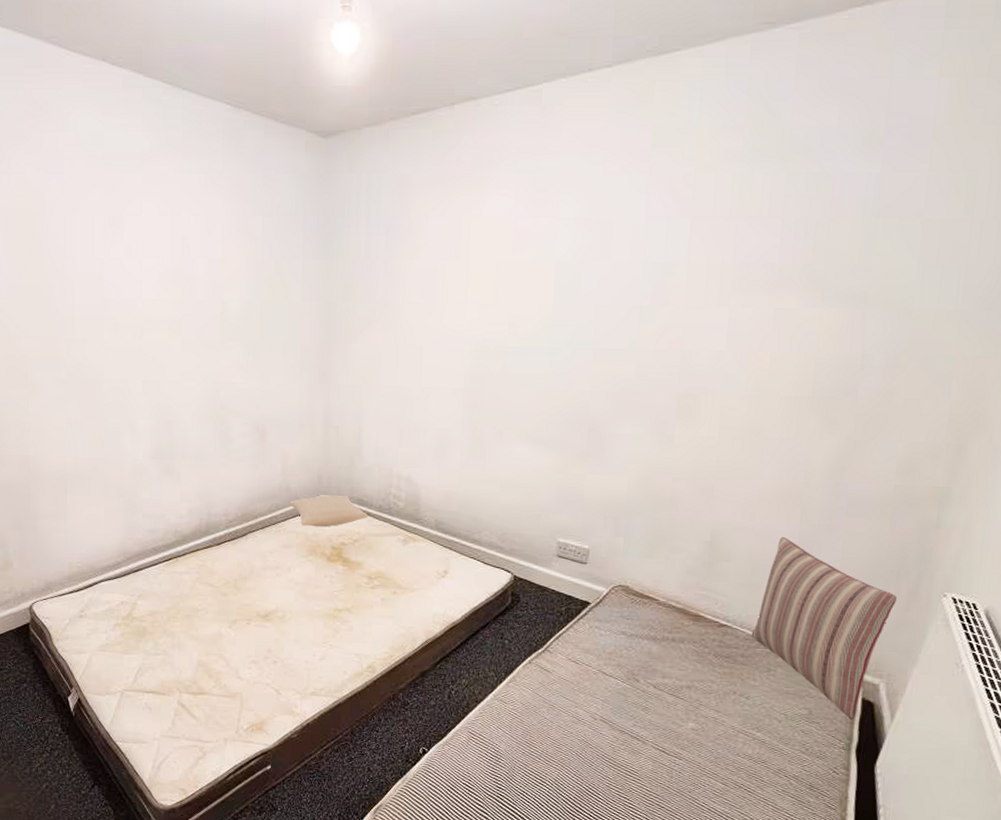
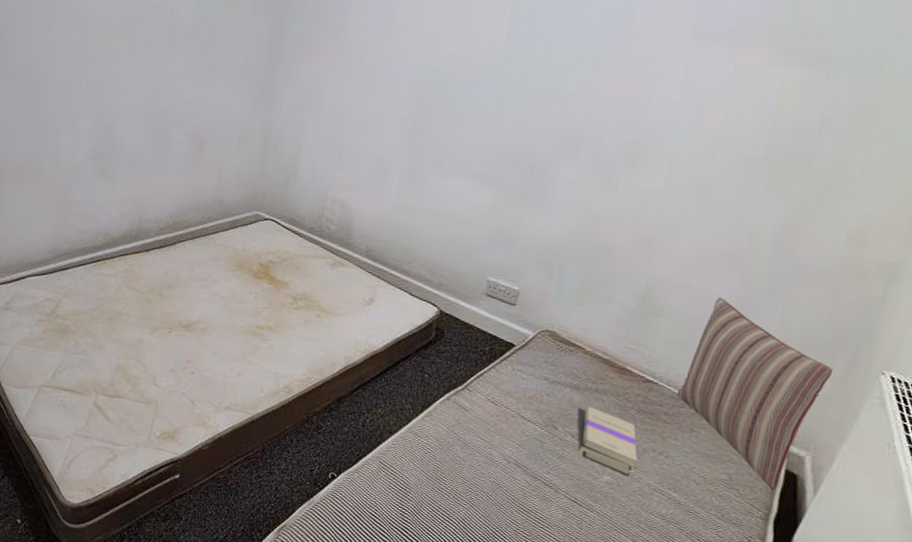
pillow: present [289,494,369,527] -> none [221,211,299,244]
books: none [656,655,719,721] -> present [576,405,638,476]

